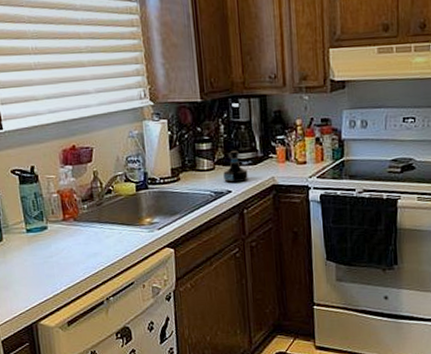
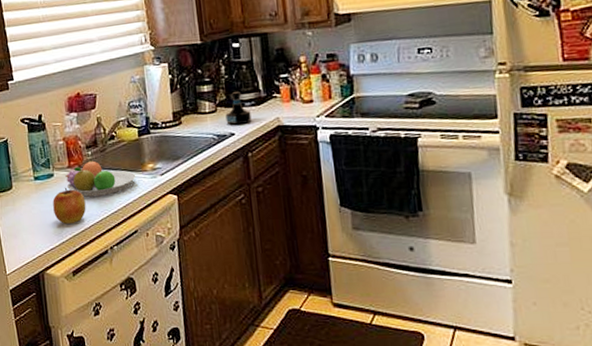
apple: none [46,240,82,276] -> present [52,187,86,224]
fruit bowl: none [59,214,133,250] -> present [65,161,136,197]

